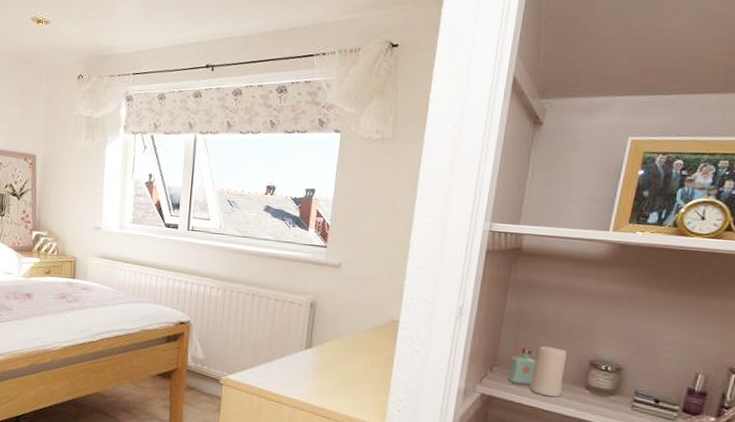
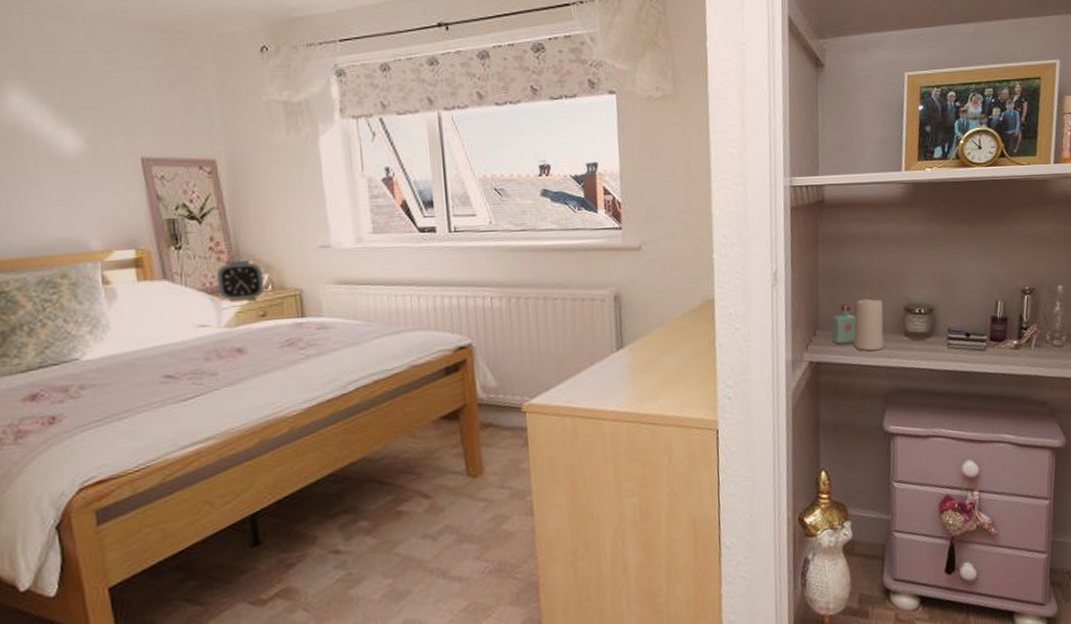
alarm clock: none [22,230,53,261] -> present [216,260,265,303]

